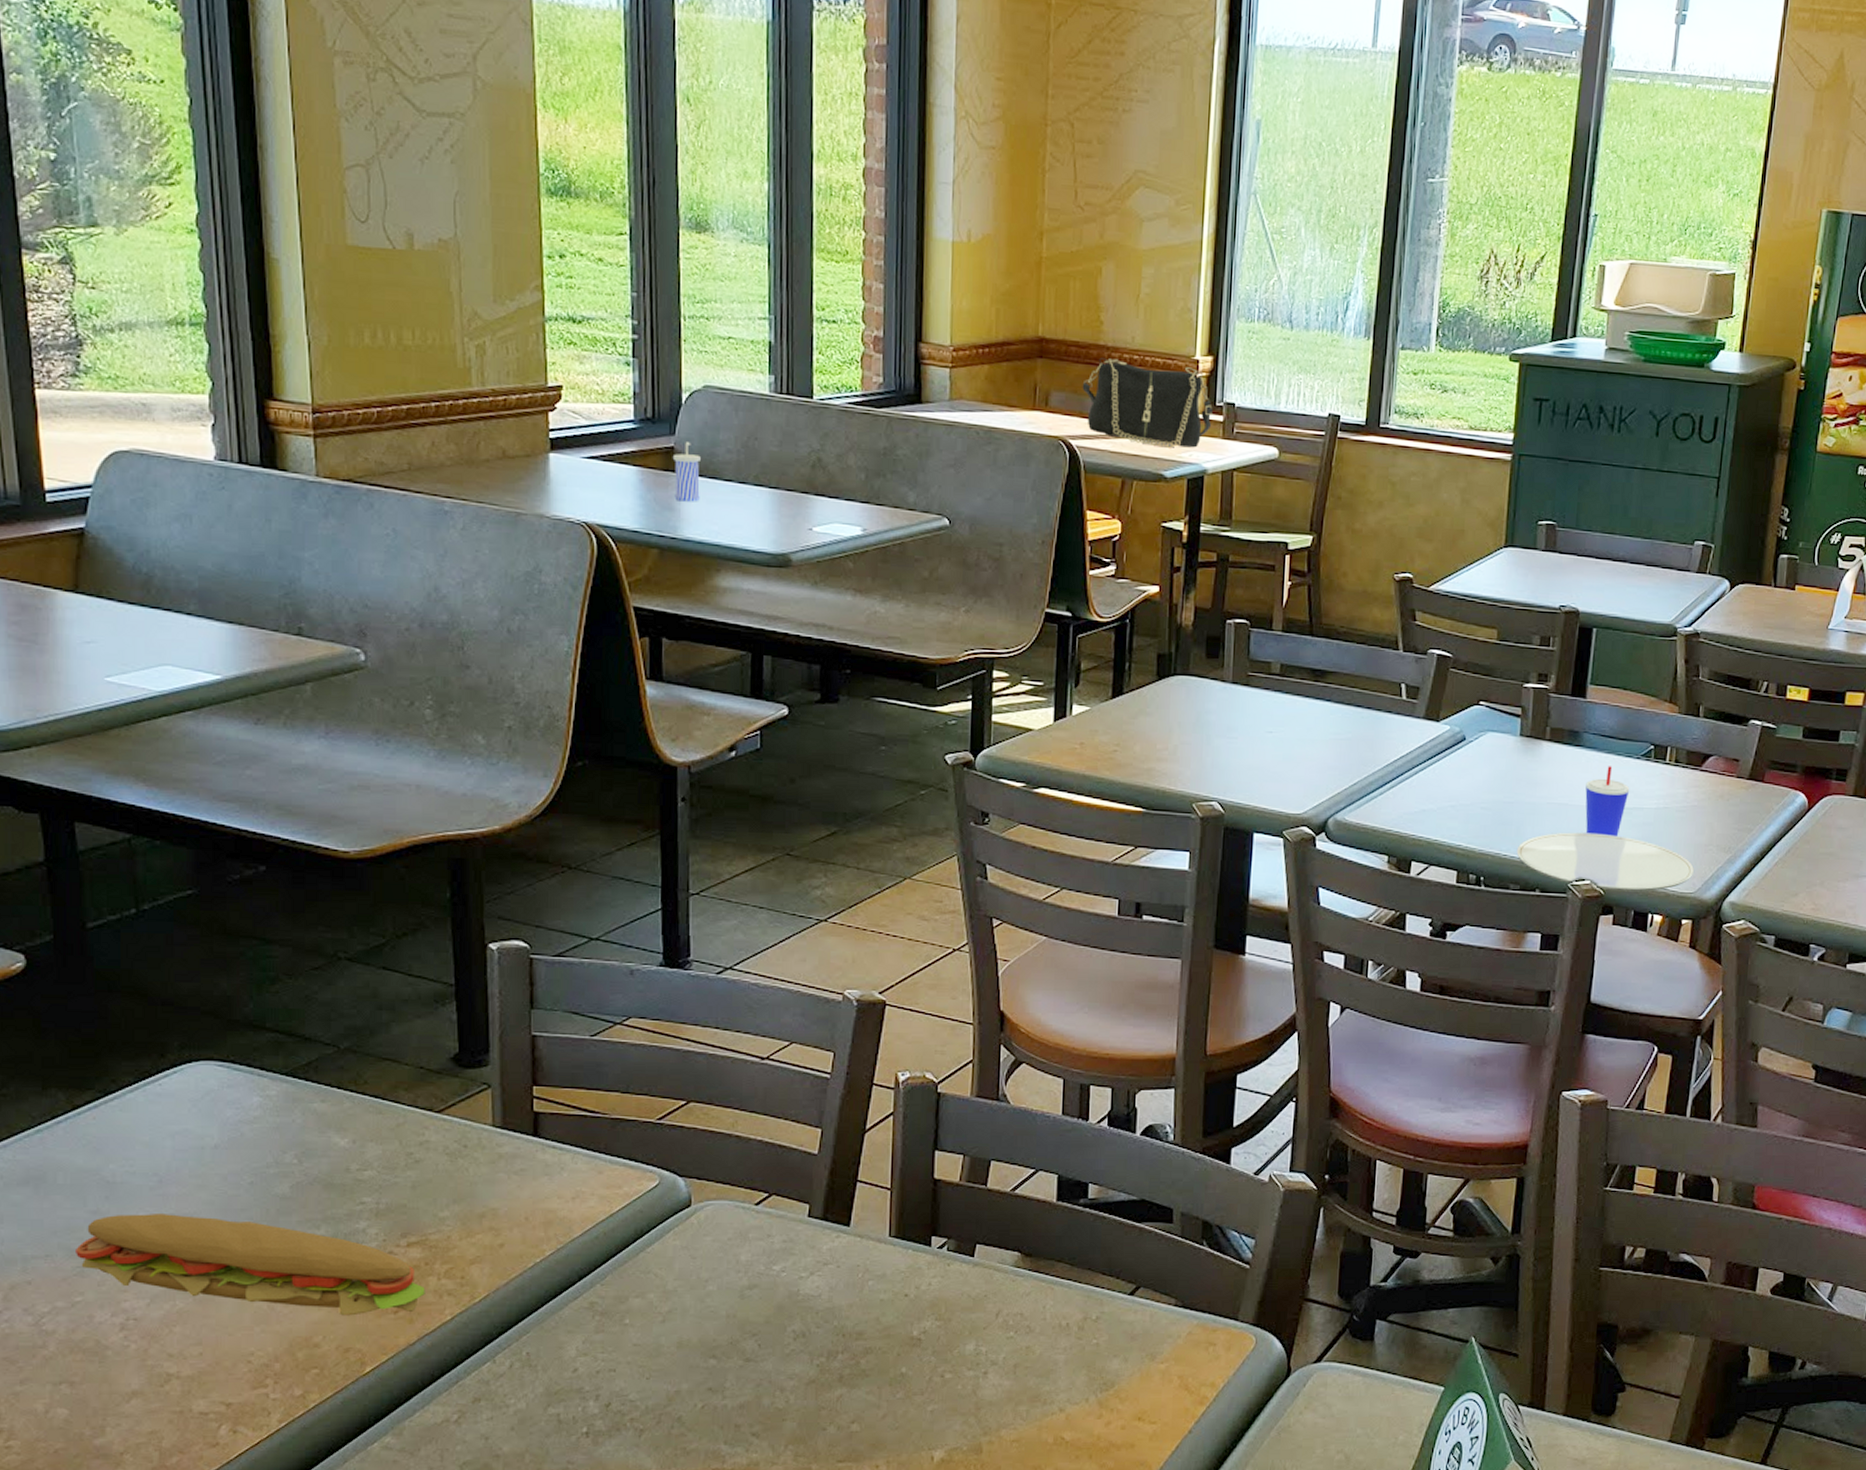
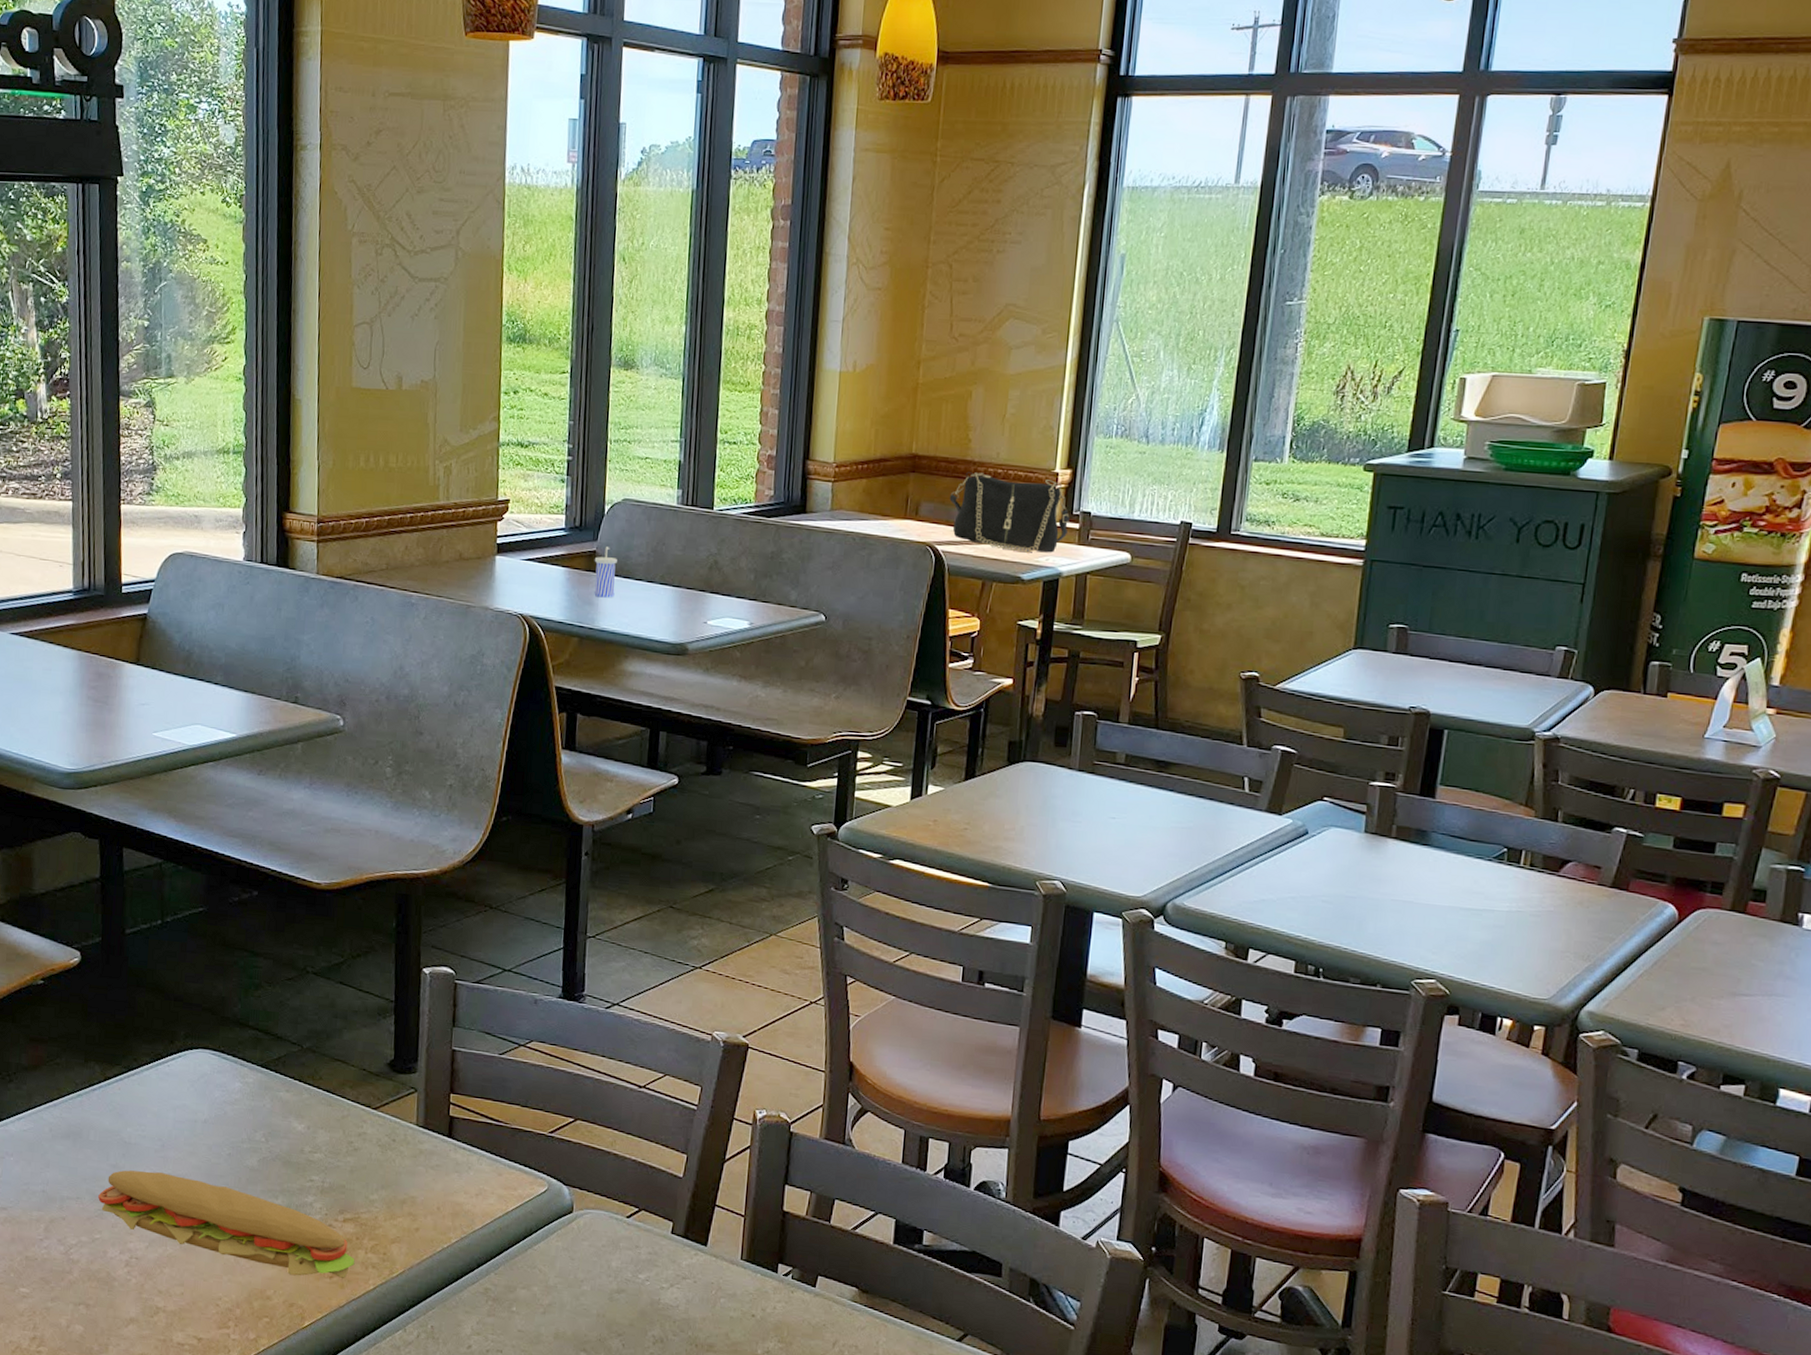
plate: present [1516,832,1694,892] -> none [1357,929,1548,994]
beverage cup: present [1585,766,1630,837] -> none [1431,866,1480,937]

